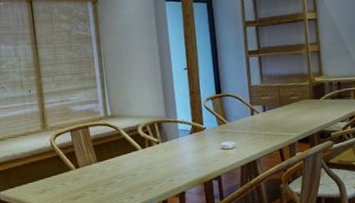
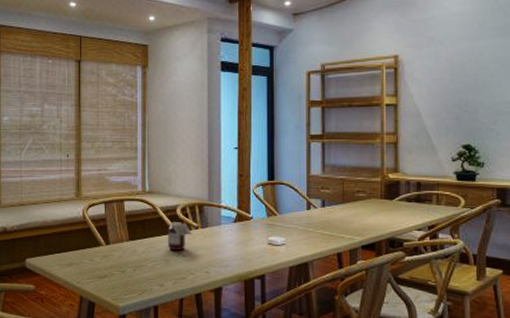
jar: none [132,140,154,166] -> present [168,222,192,250]

